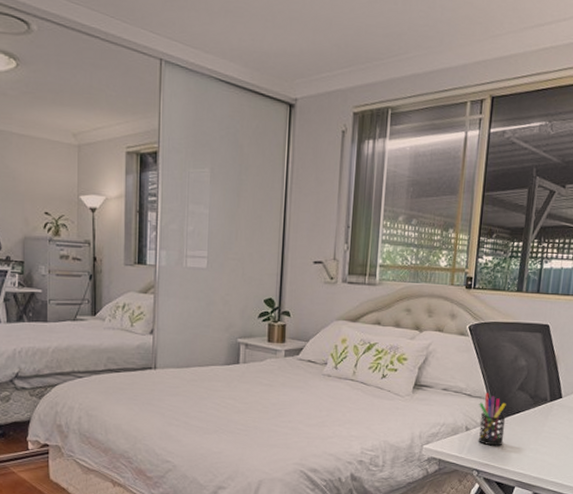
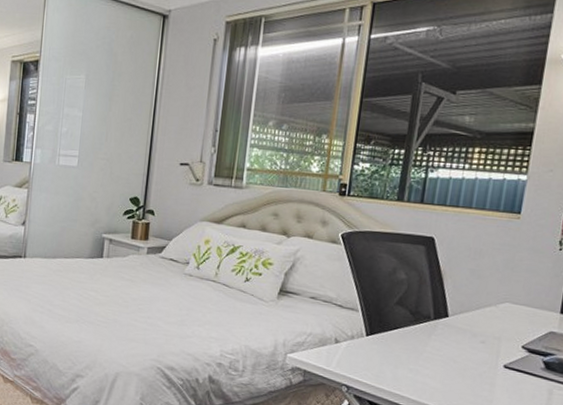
pen holder: present [478,392,506,446] -> none [348,304,382,363]

